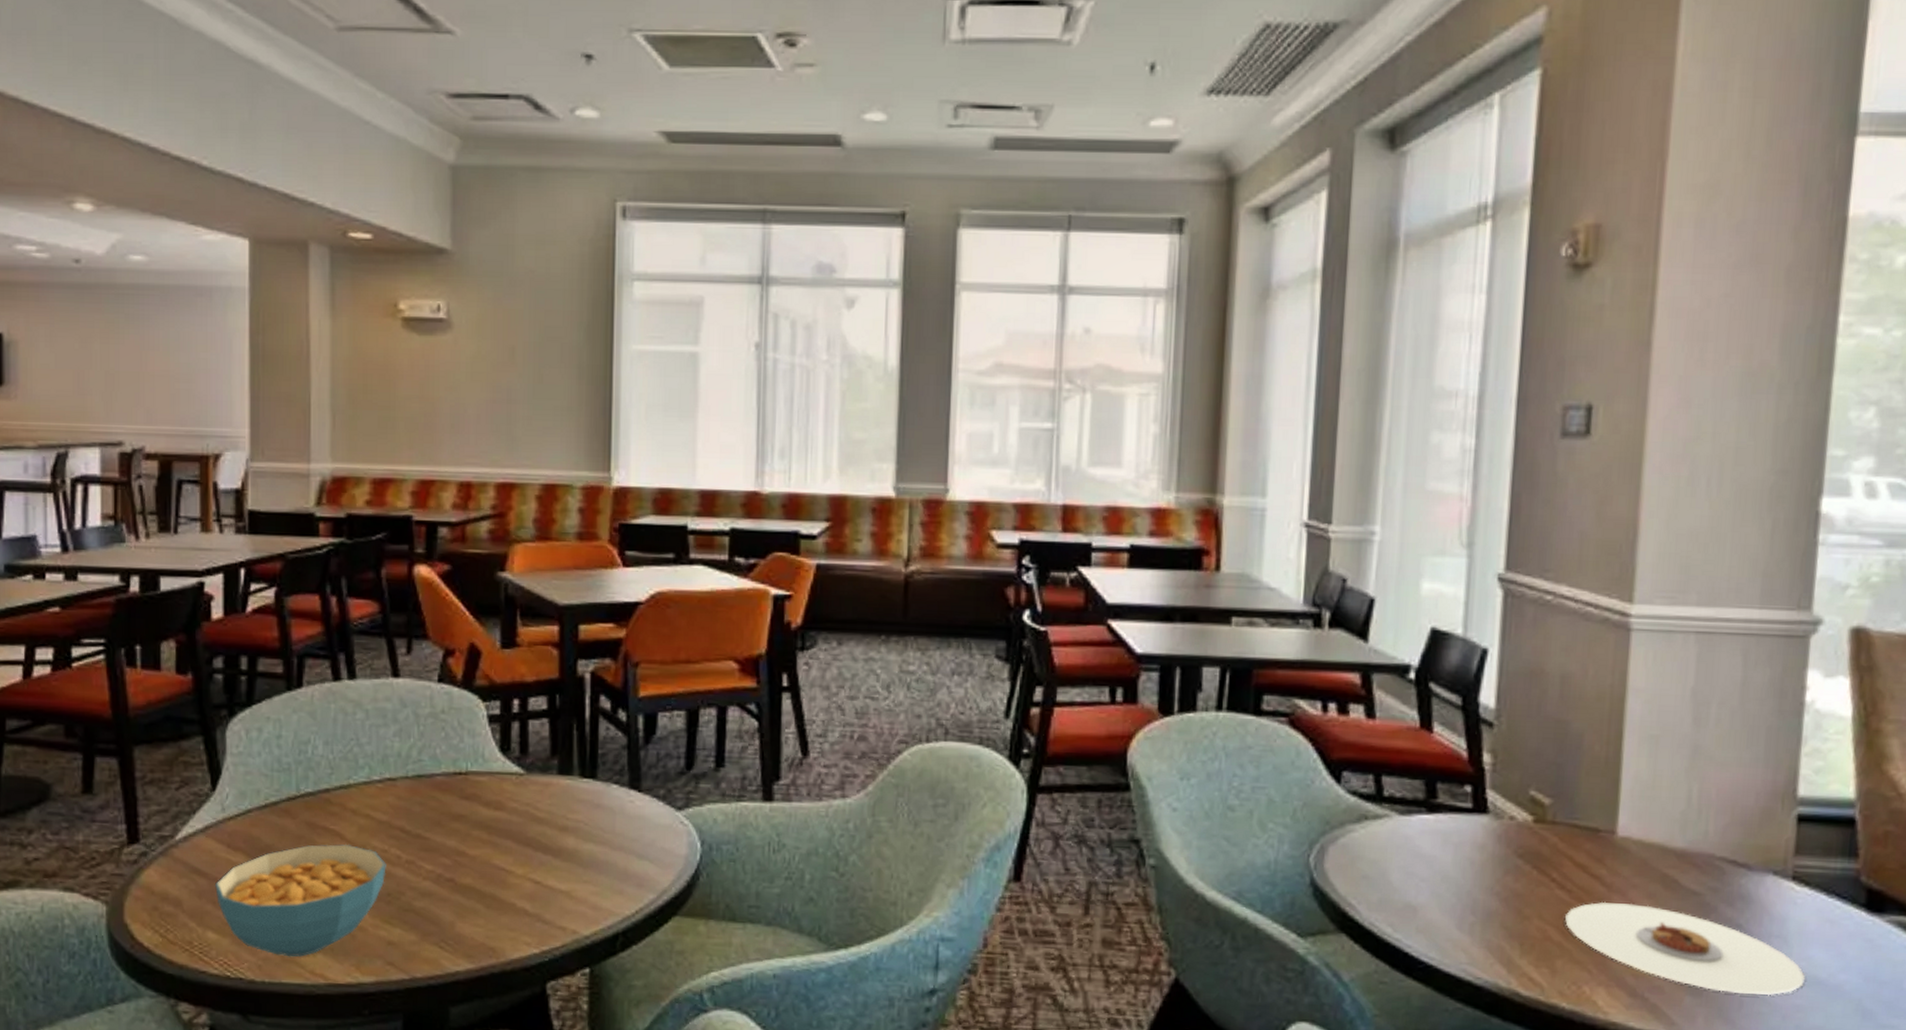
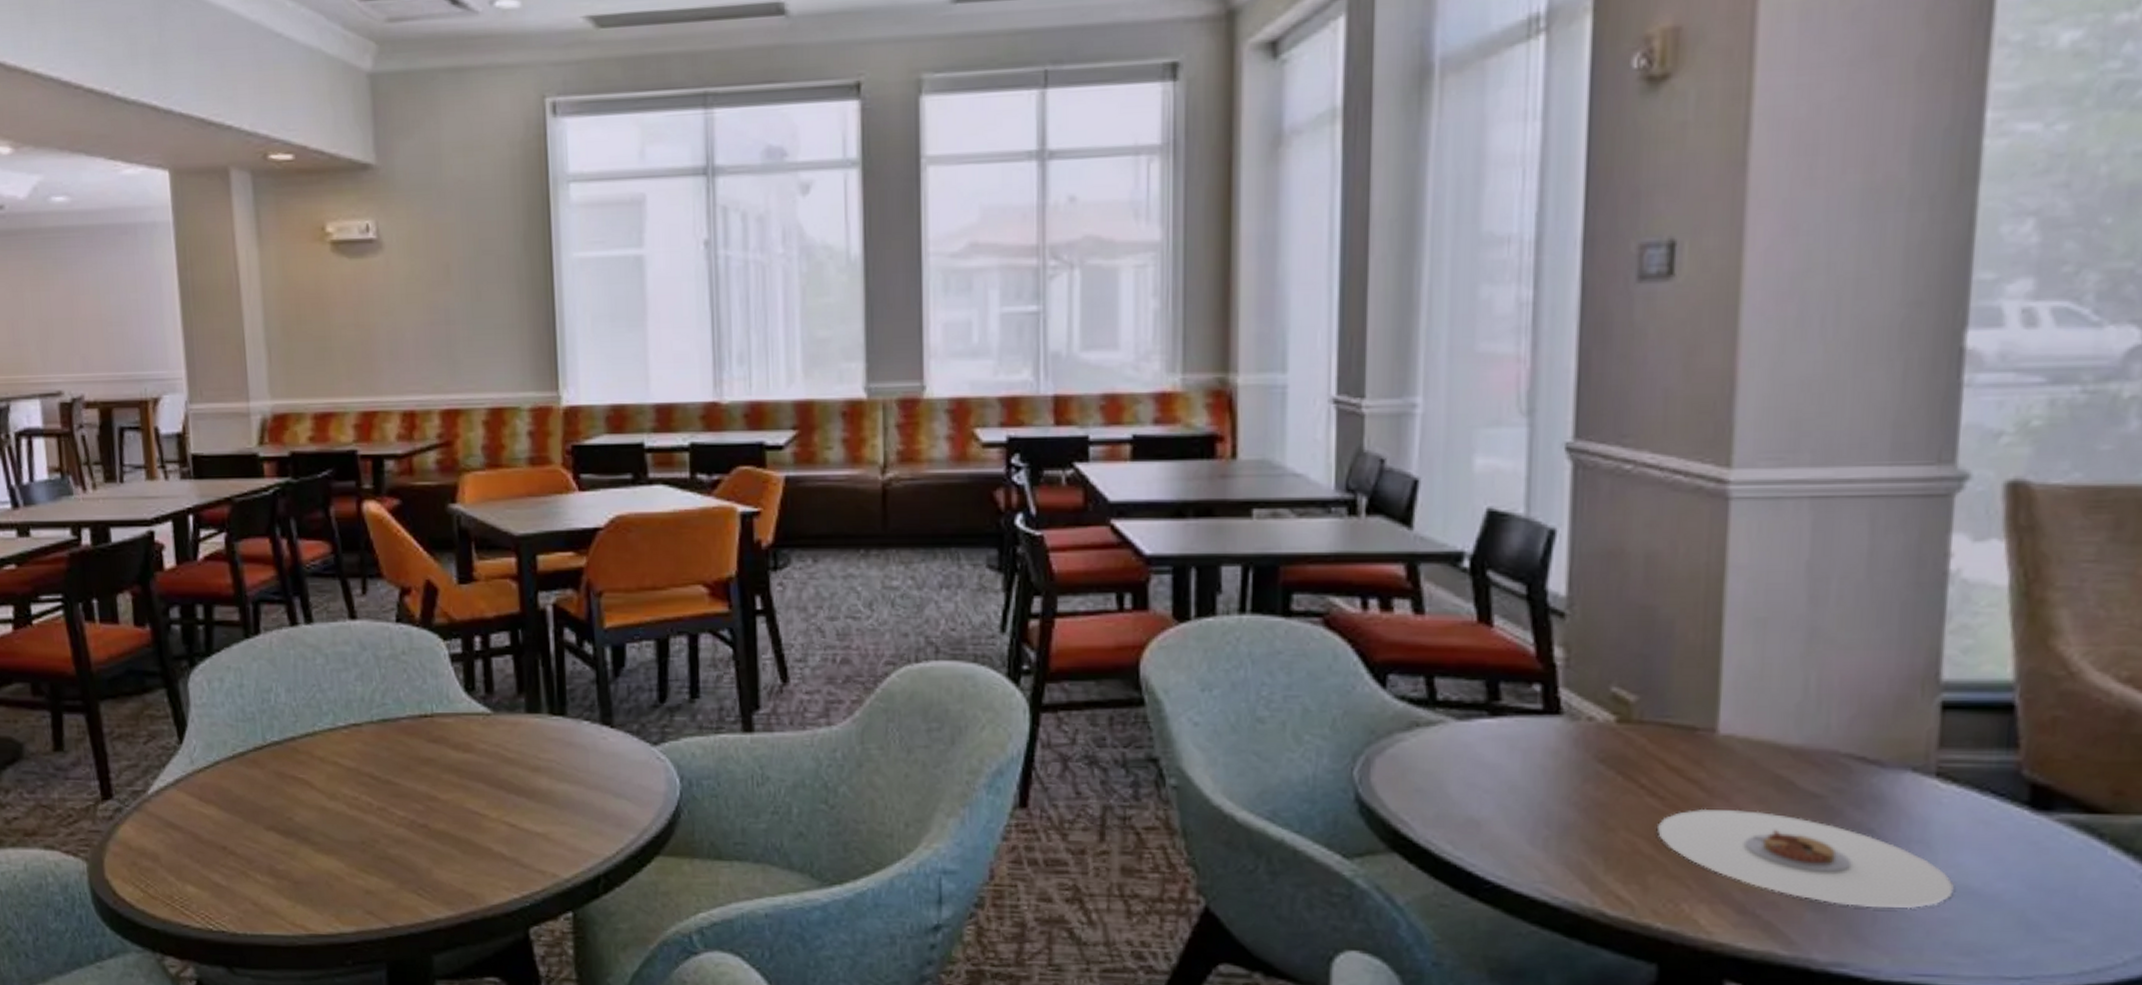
cereal bowl: present [214,843,386,957] -> none [189,792,359,909]

